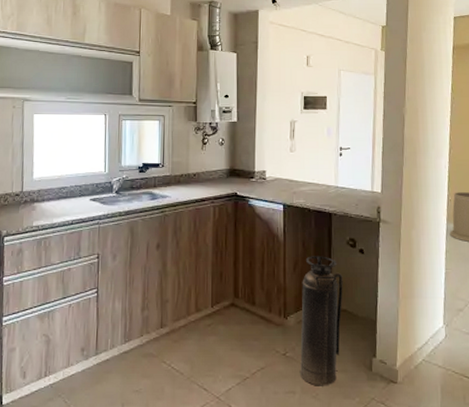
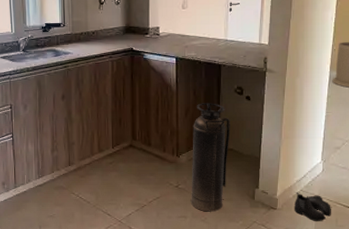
boots: none [416,362,458,399] -> present [293,192,331,222]

